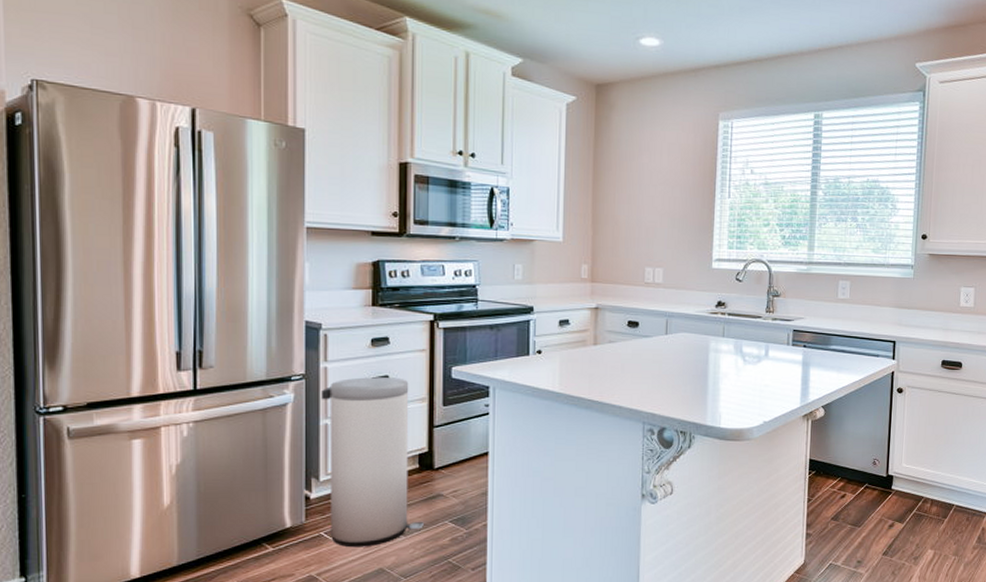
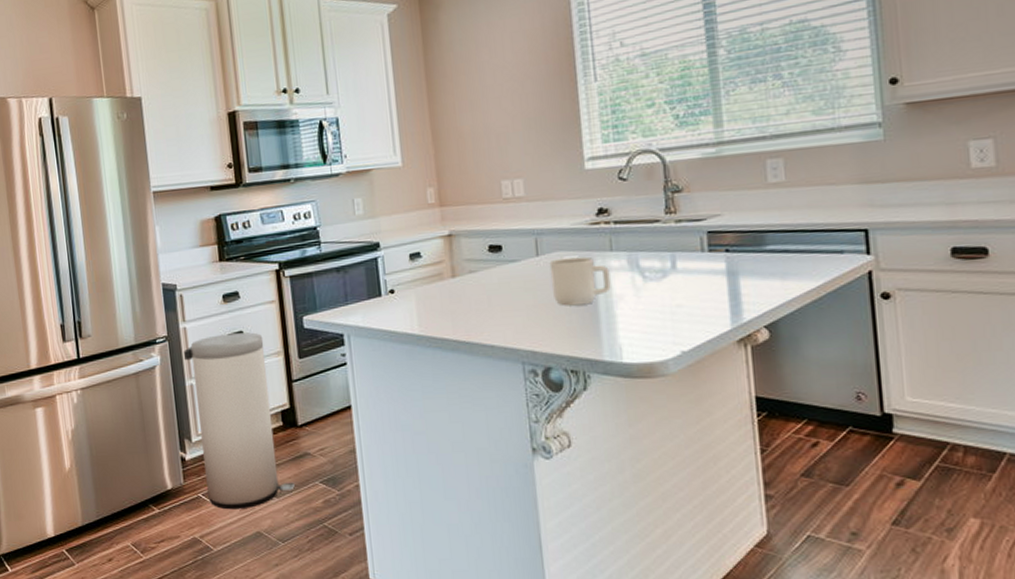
mug: none [674,339,720,379] -> present [549,256,611,306]

